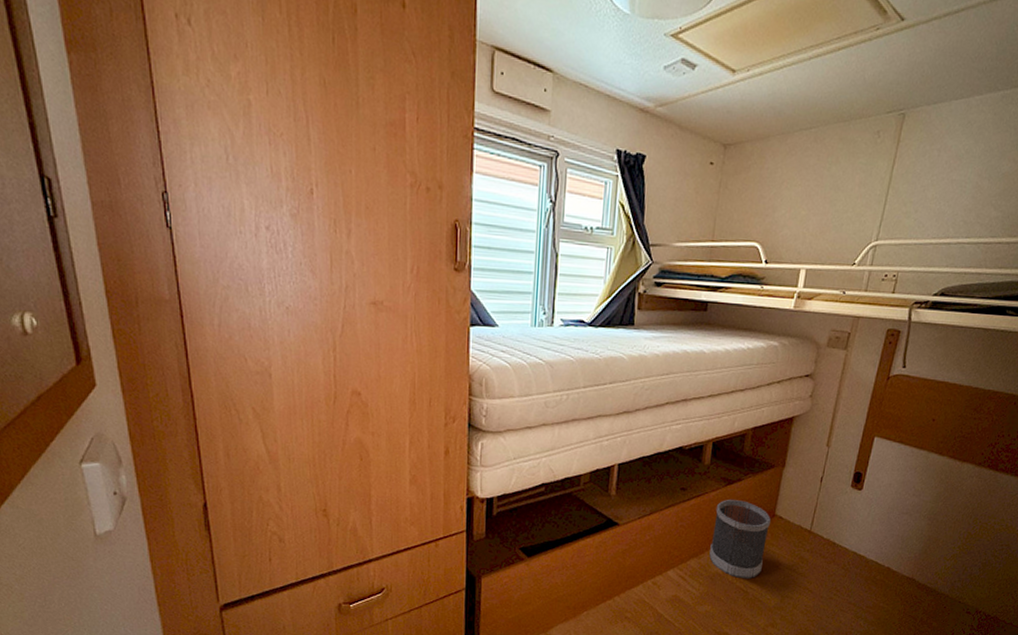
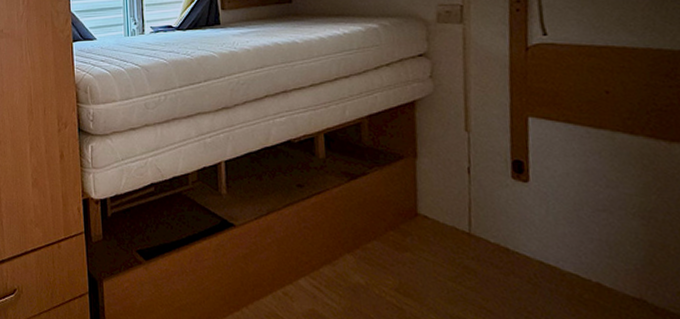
wastebasket: present [709,500,771,579] -> none [342,197,416,293]

